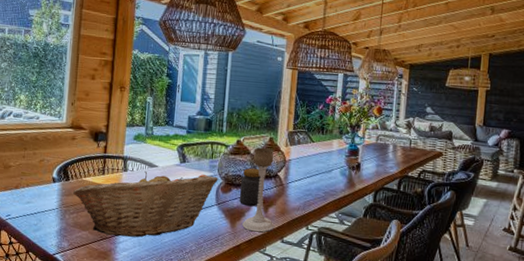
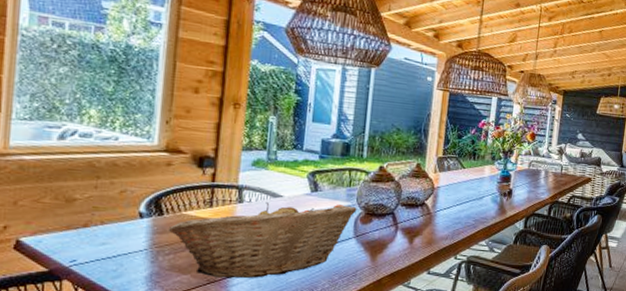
jar: present [239,167,261,206] -> none [382,196,406,237]
candle holder: present [242,147,274,233] -> none [384,174,421,265]

